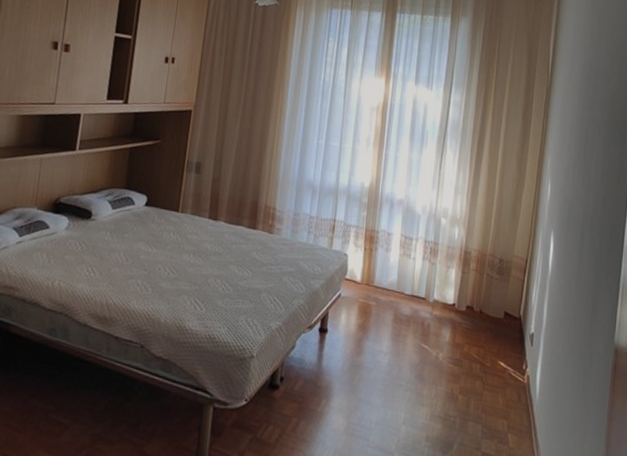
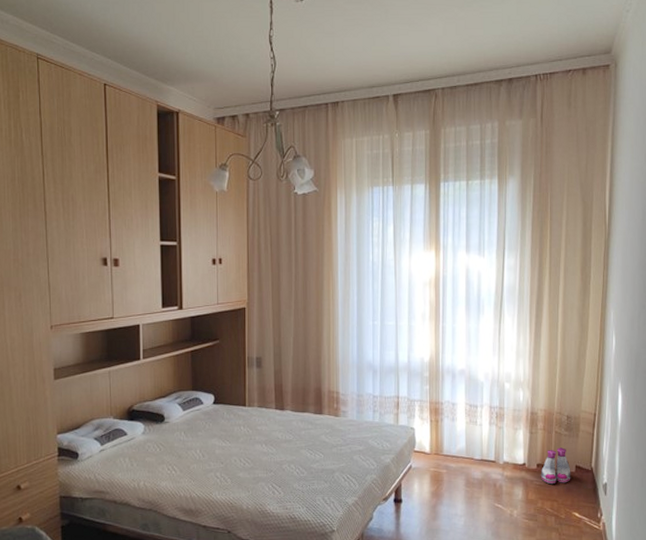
boots: none [470,291,500,329] -> present [541,447,571,484]

